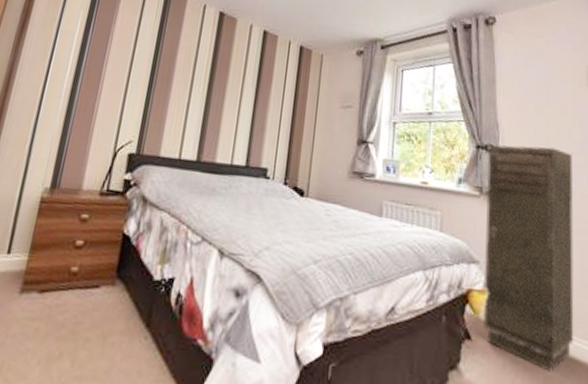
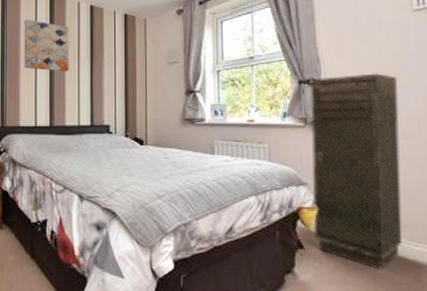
wall art: none [176,33,237,99] -> present [24,19,69,71]

